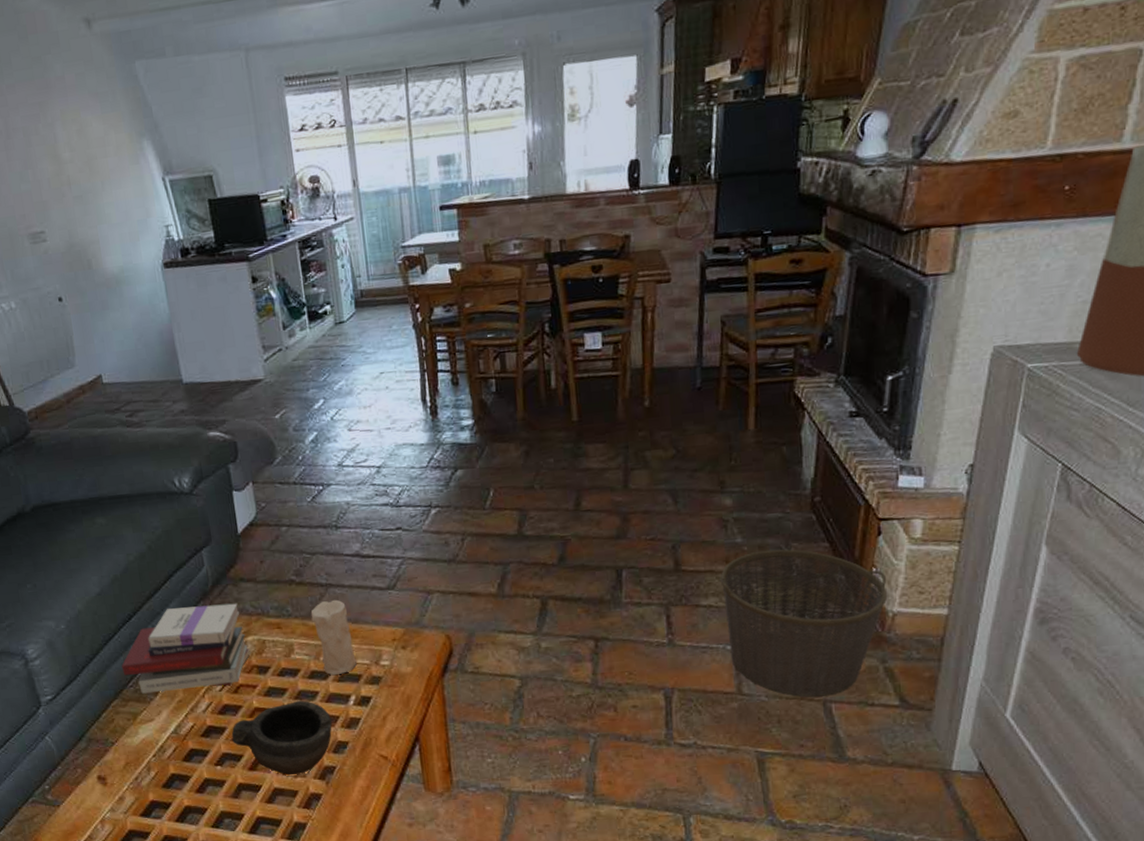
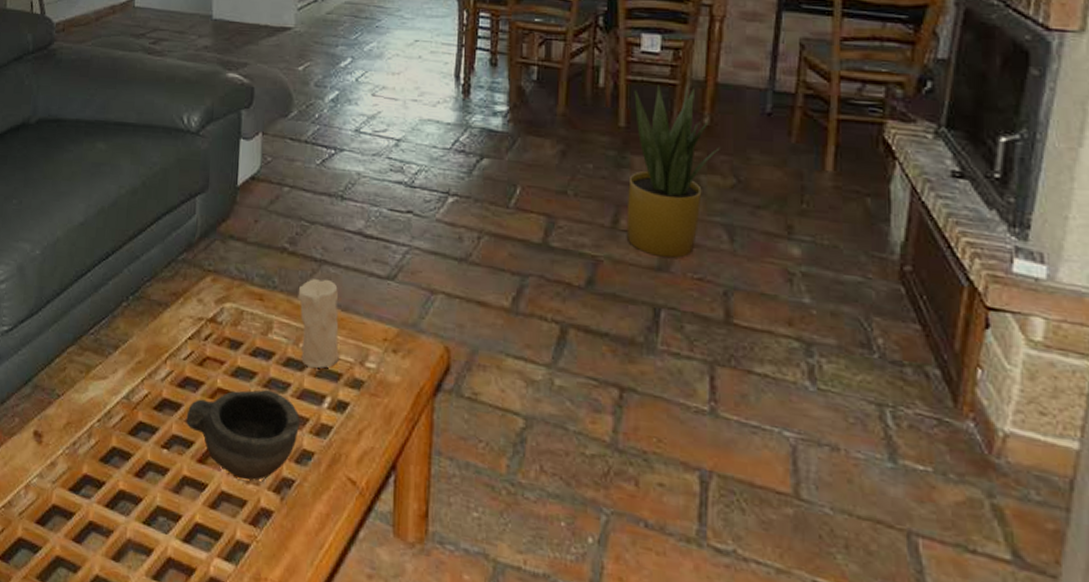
books: present [122,603,251,694] -> none [87,254,225,356]
planter: none [582,375,660,527] -> present [626,85,720,258]
basket: present [720,549,888,697] -> none [780,318,998,527]

